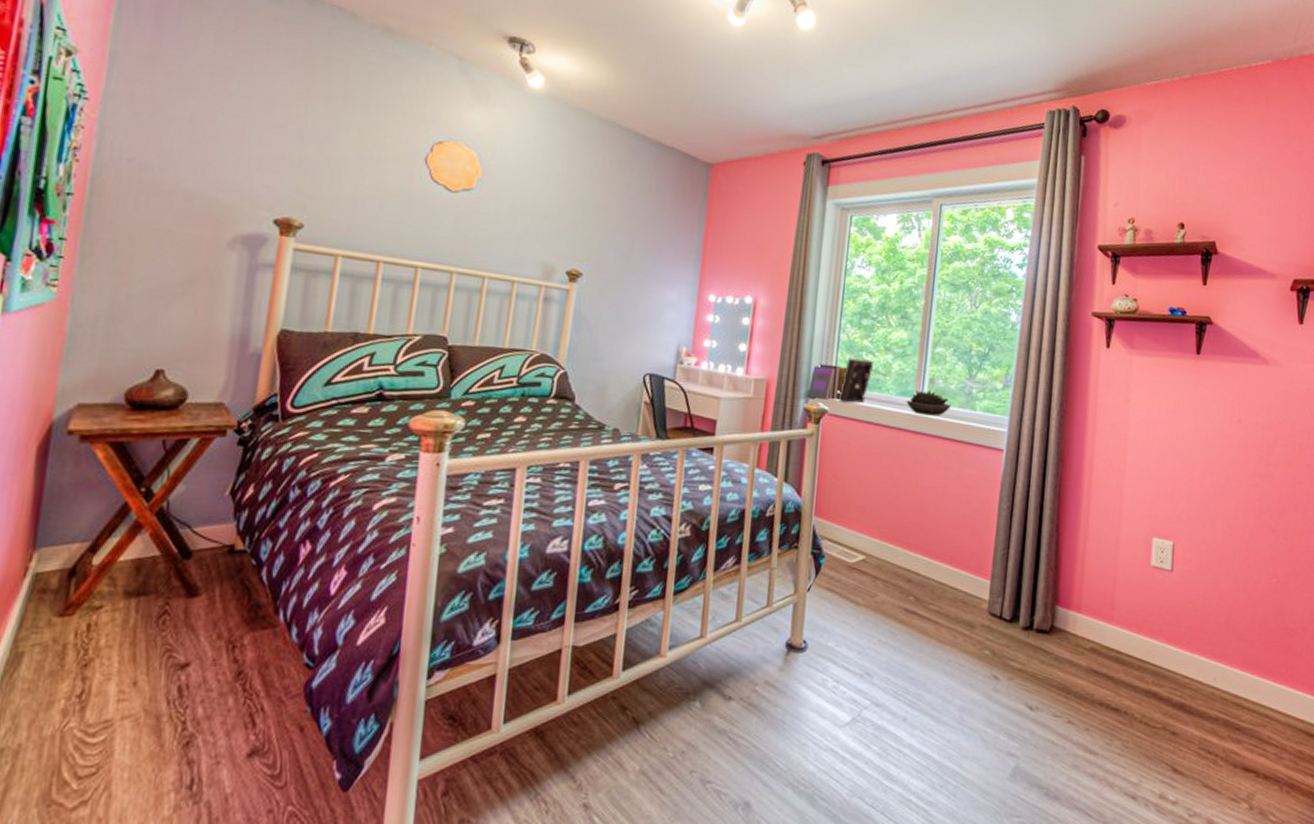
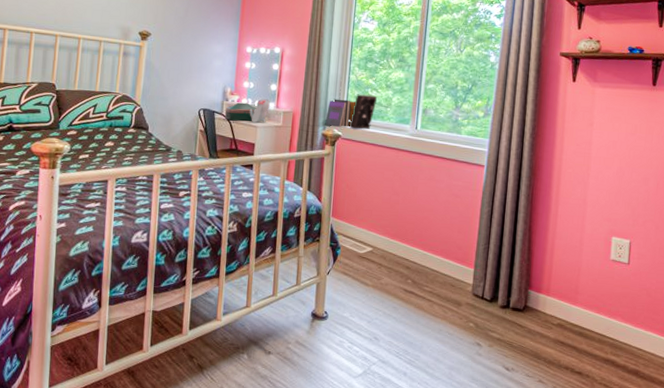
jewelry box: none [678,366,719,391] -> present [225,102,256,121]
stuffed animal: none [710,362,738,394] -> present [249,98,270,124]
succulent plant: present [906,389,952,416] -> none [404,118,442,139]

